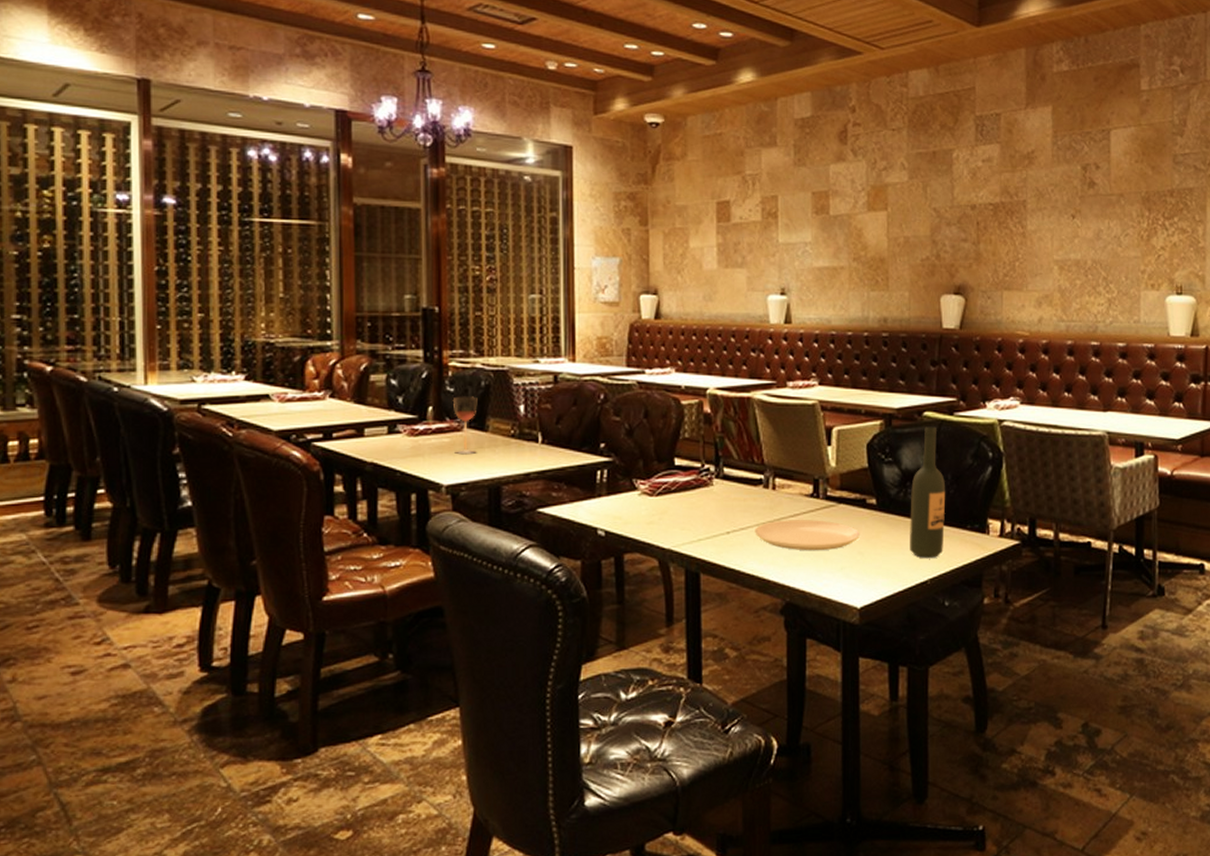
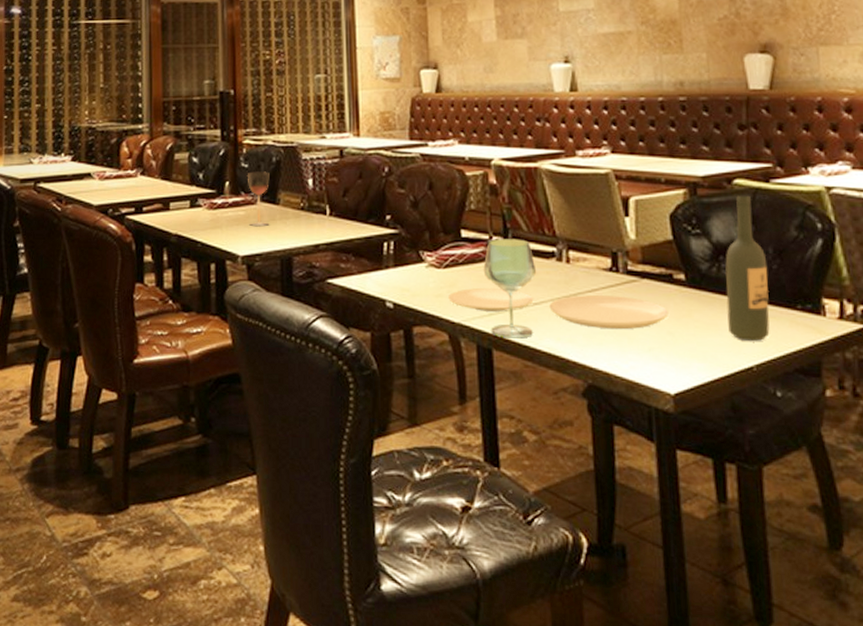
plate: none [660,514,741,537] -> present [448,287,534,311]
wine glass: none [694,467,745,562] -> present [483,239,537,339]

